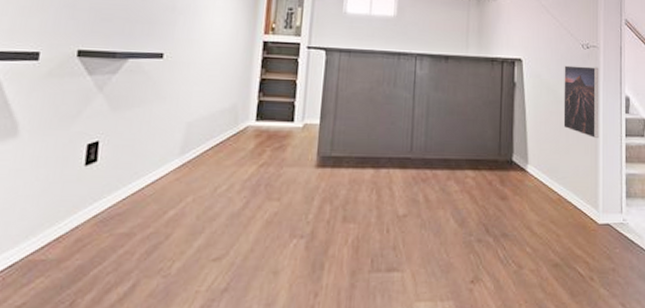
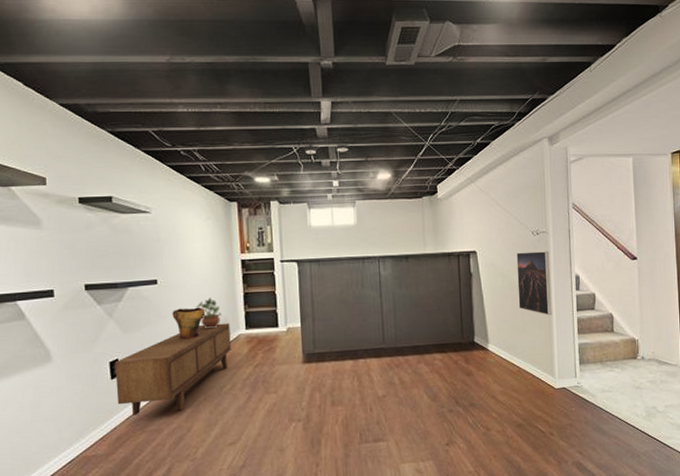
sideboard: none [86,110,239,213] -> present [114,323,231,415]
decorative urn: none [173,88,213,126] -> present [172,307,205,340]
potted plant: none [202,79,231,117] -> present [196,297,221,329]

